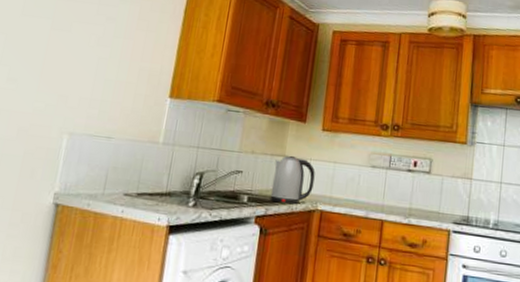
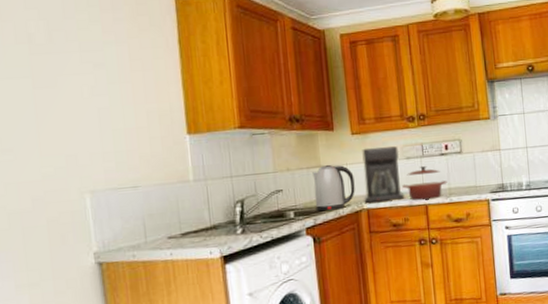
coffee maker: none [319,147,366,210] -> present [362,145,405,204]
saucepan: none [361,179,409,217] -> present [401,166,447,201]

